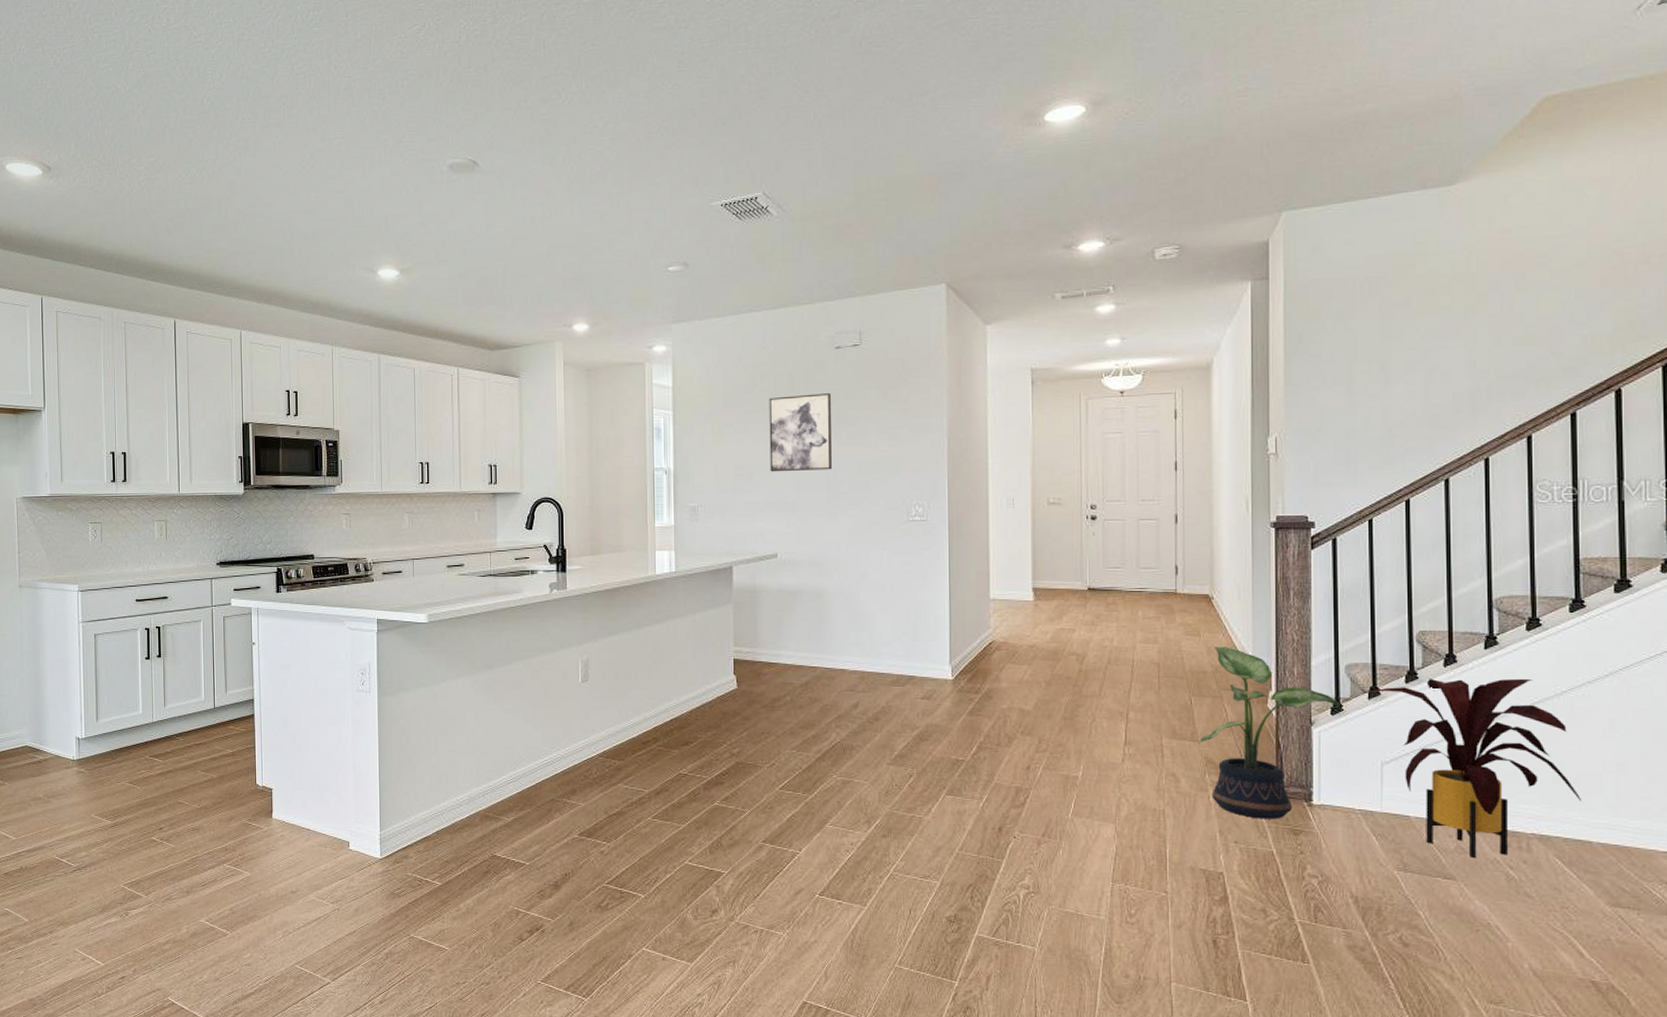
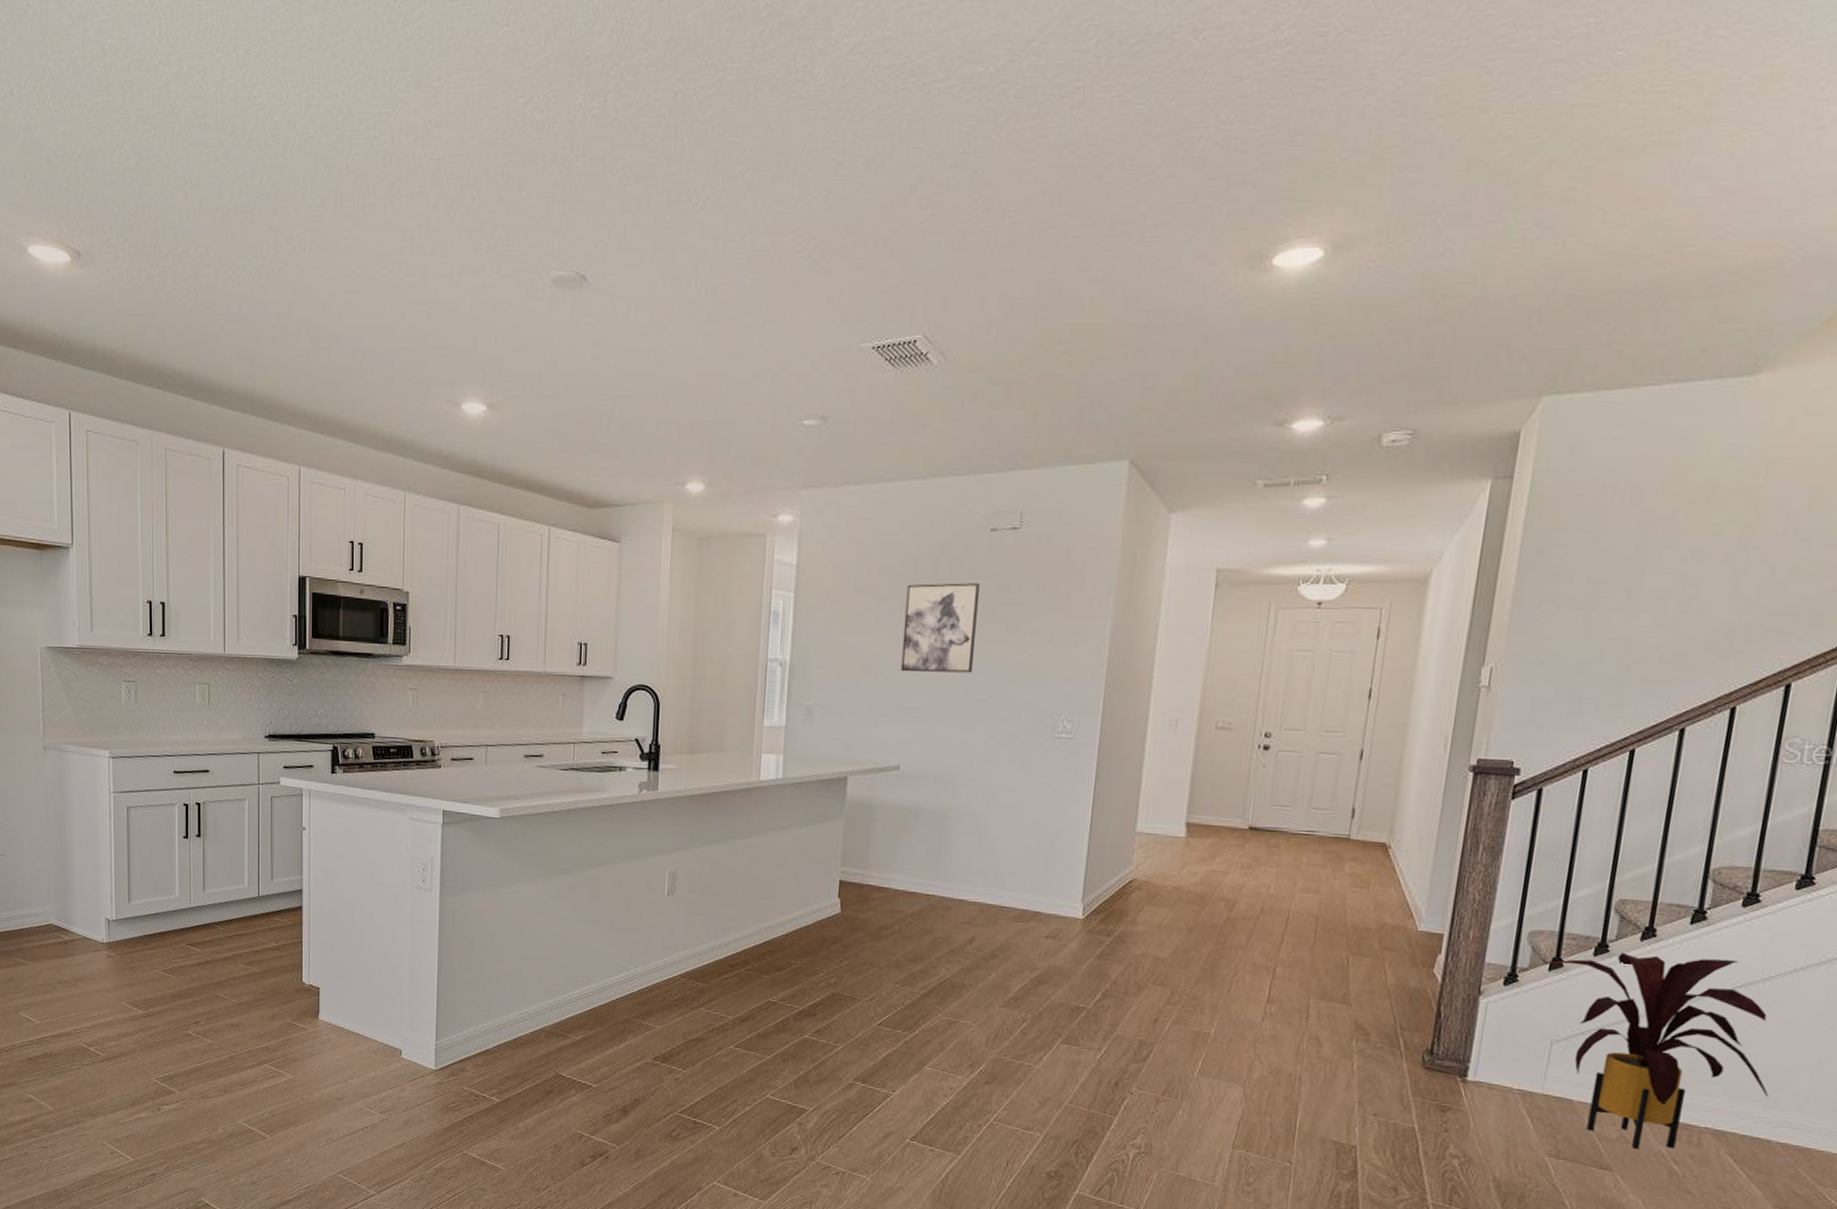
potted plant: present [1200,647,1340,819] -> none [1351,902,1516,1094]

